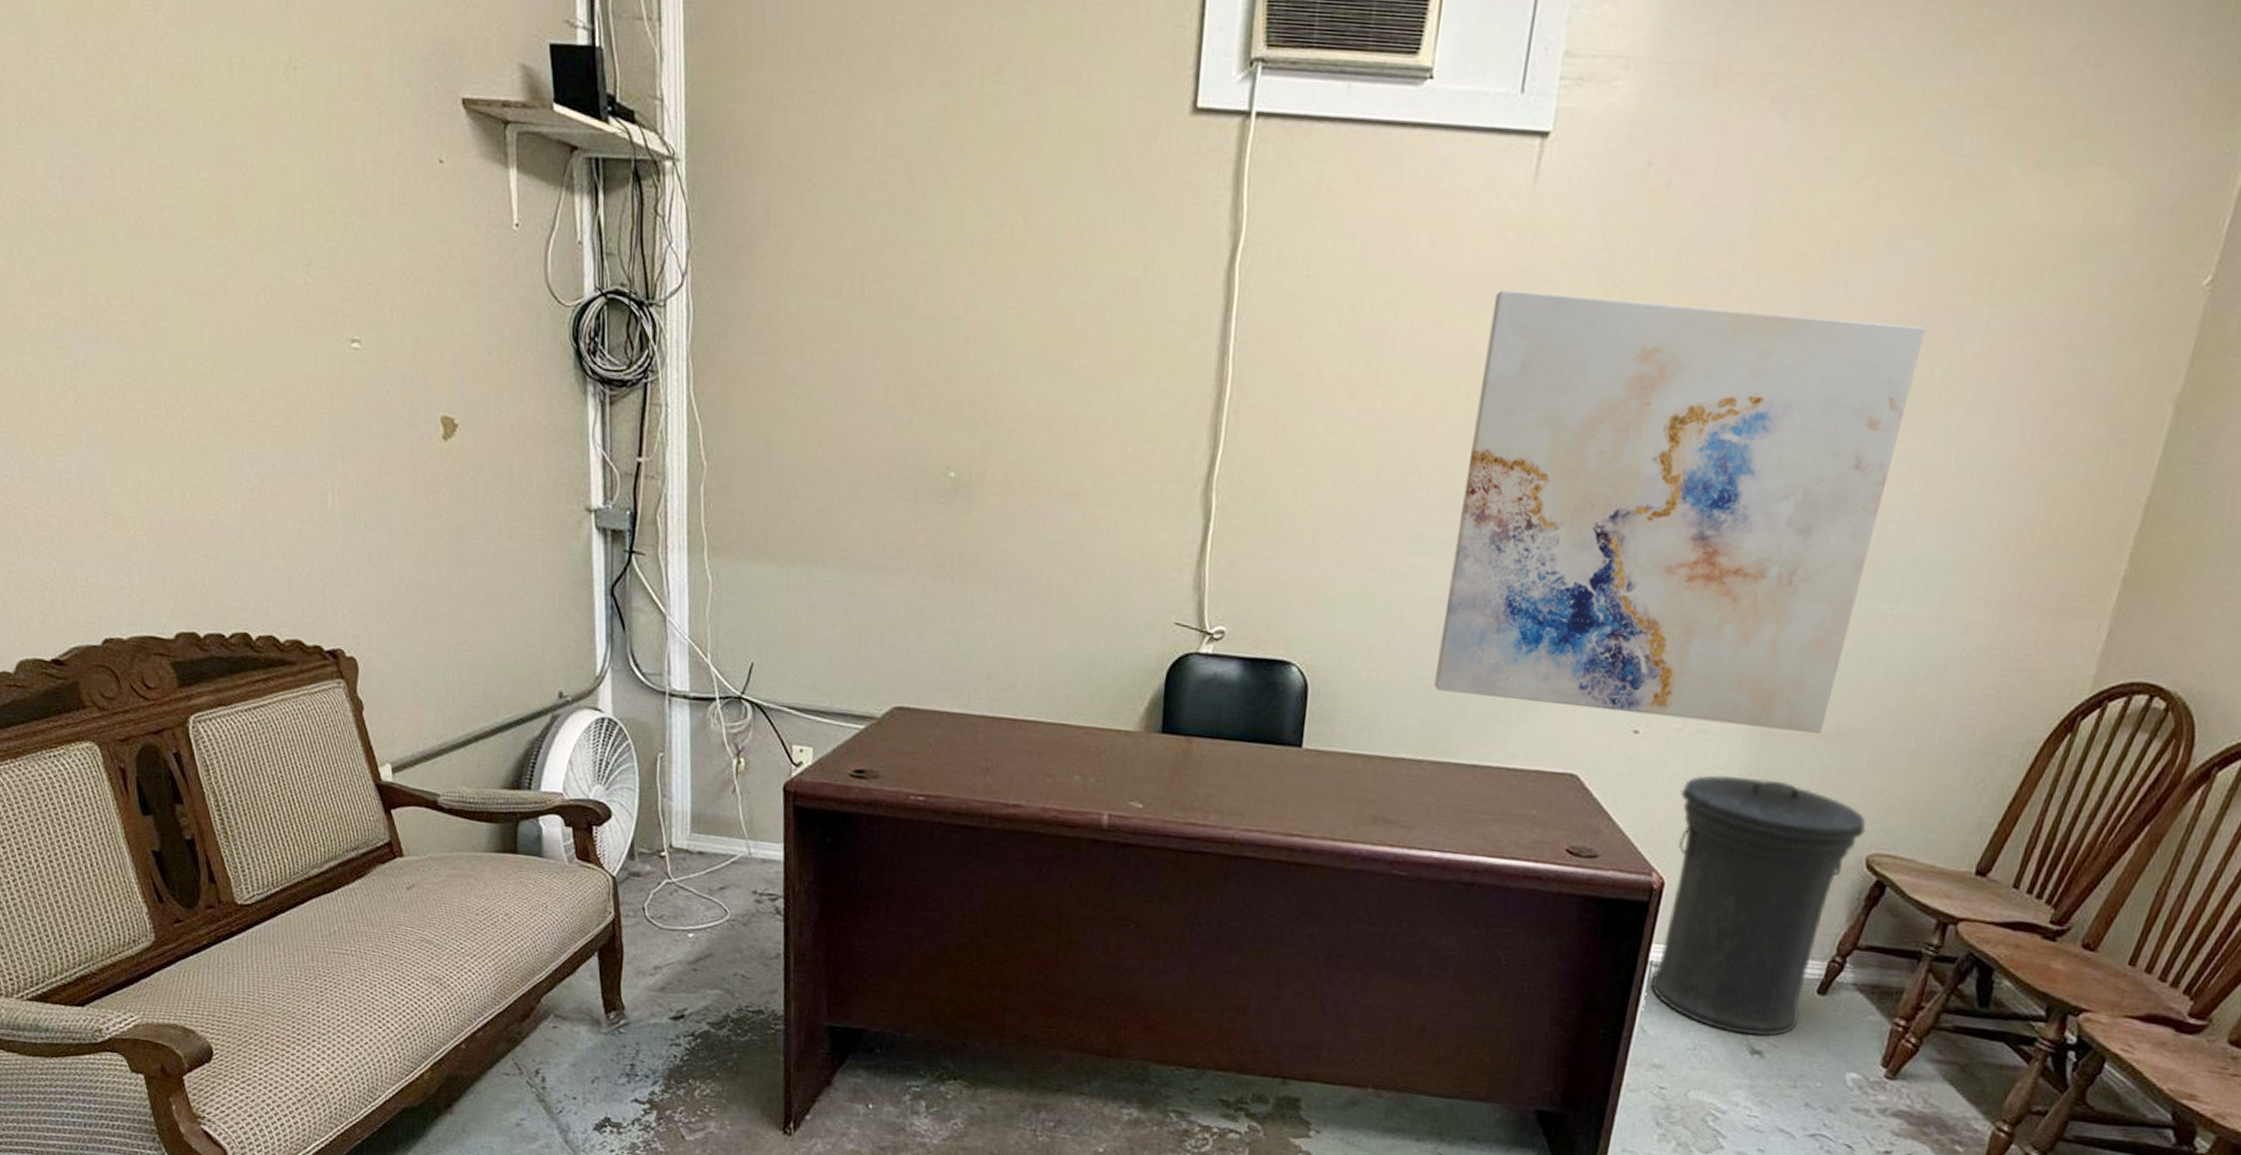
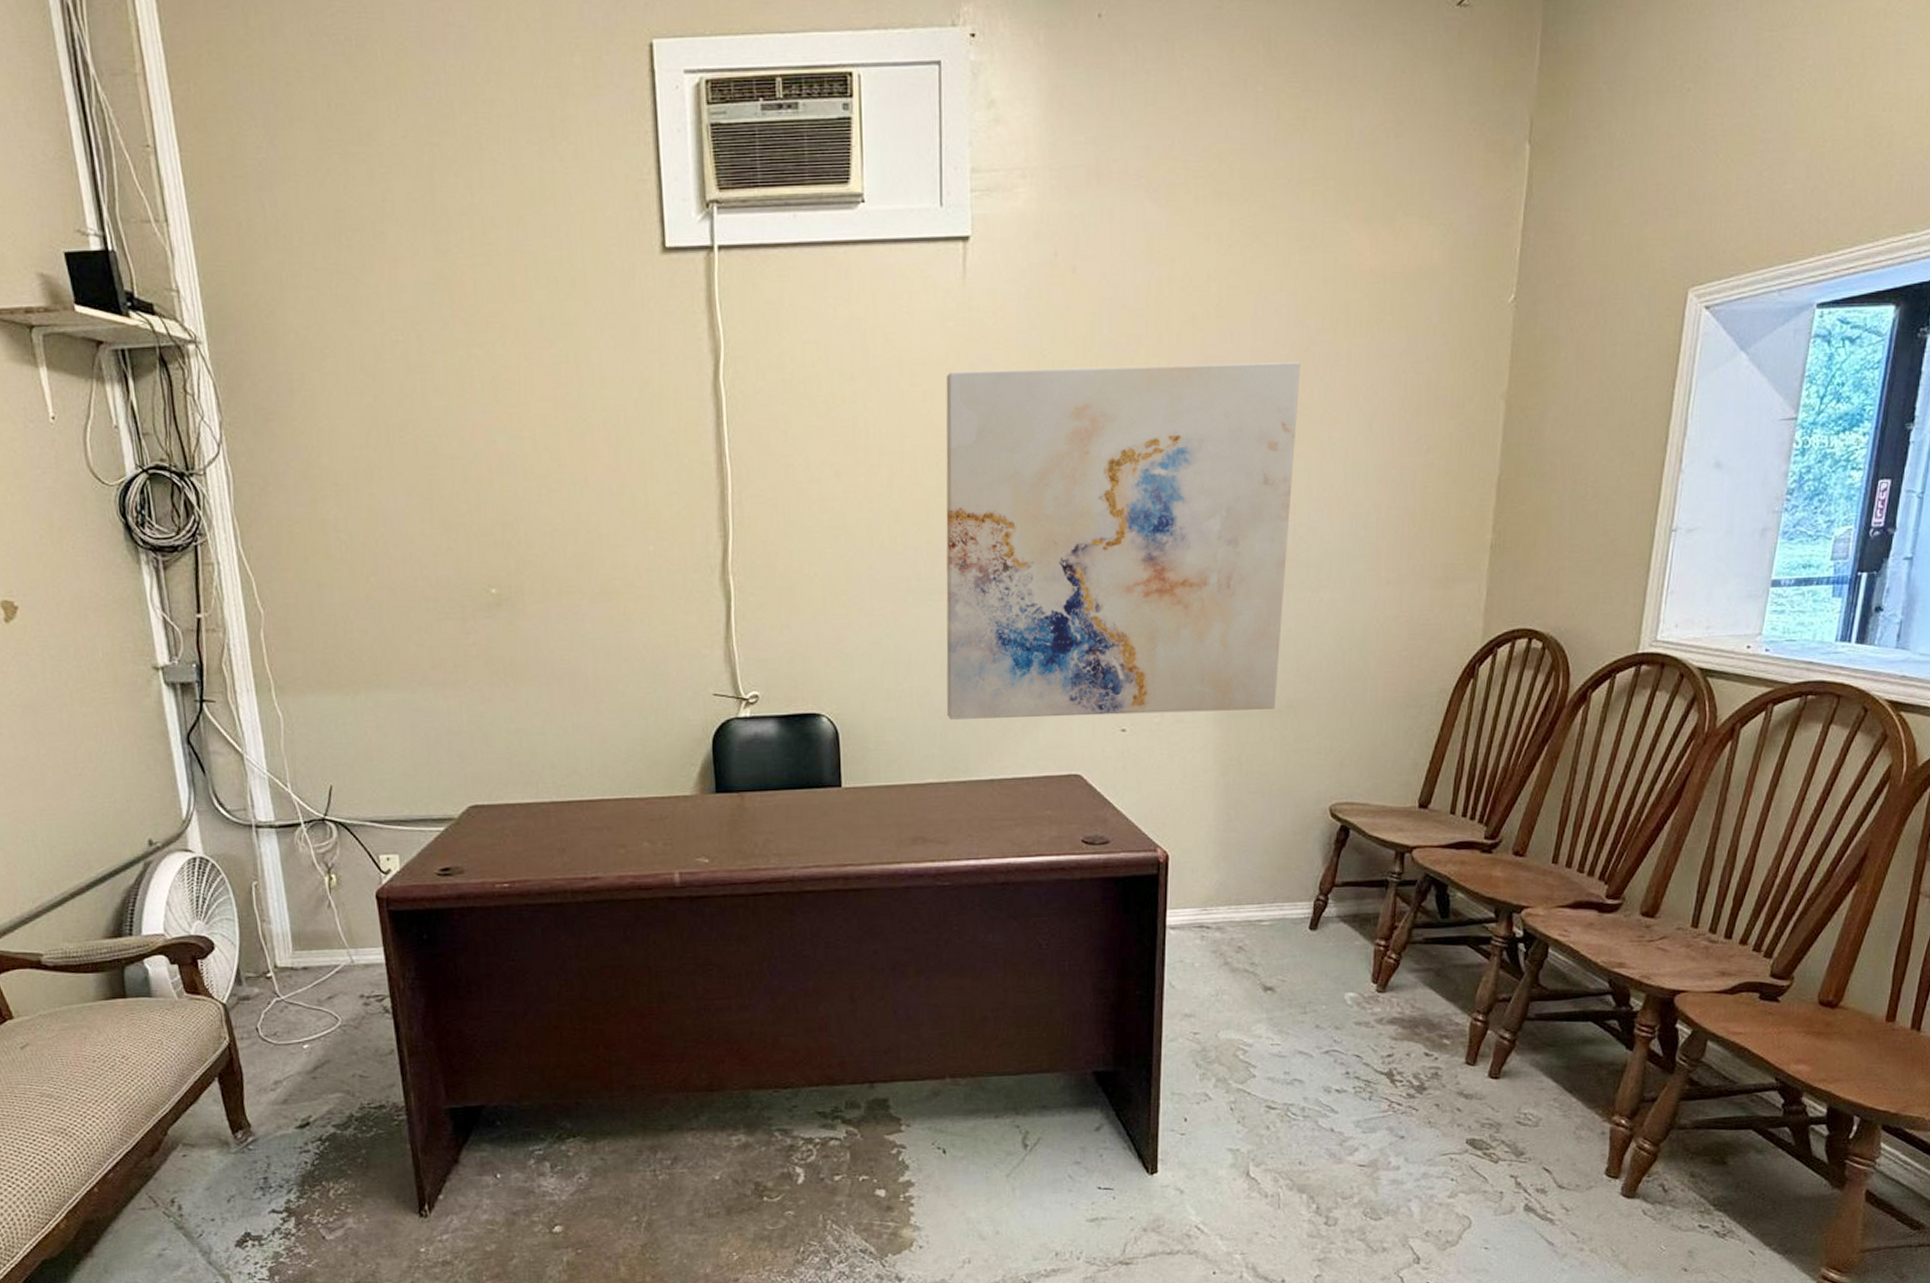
trash can: present [1650,775,1866,1037] -> none [1168,753,1325,975]

